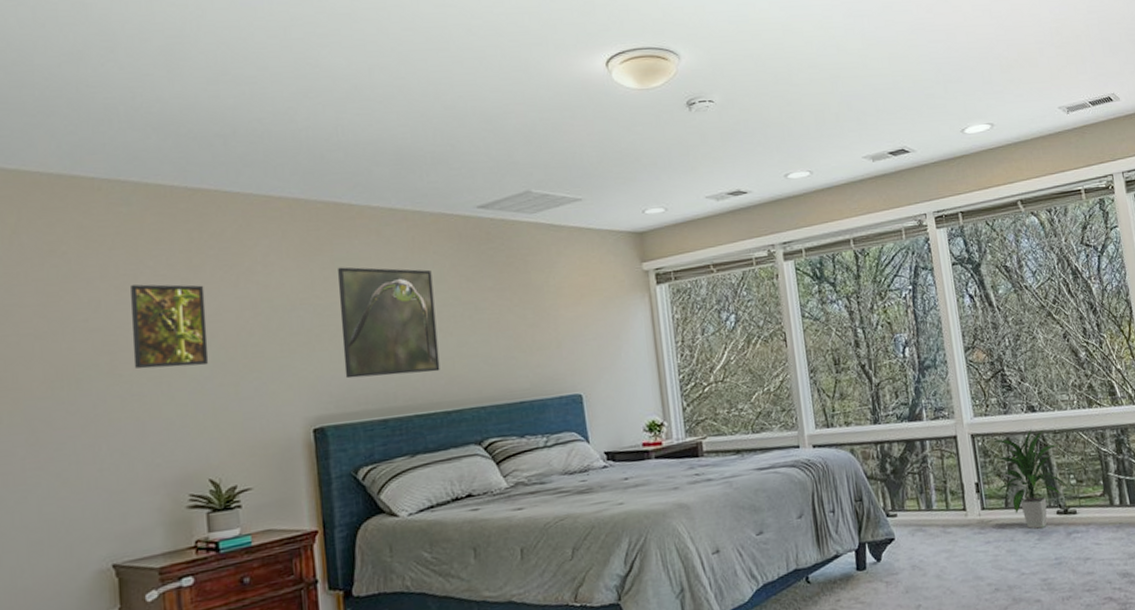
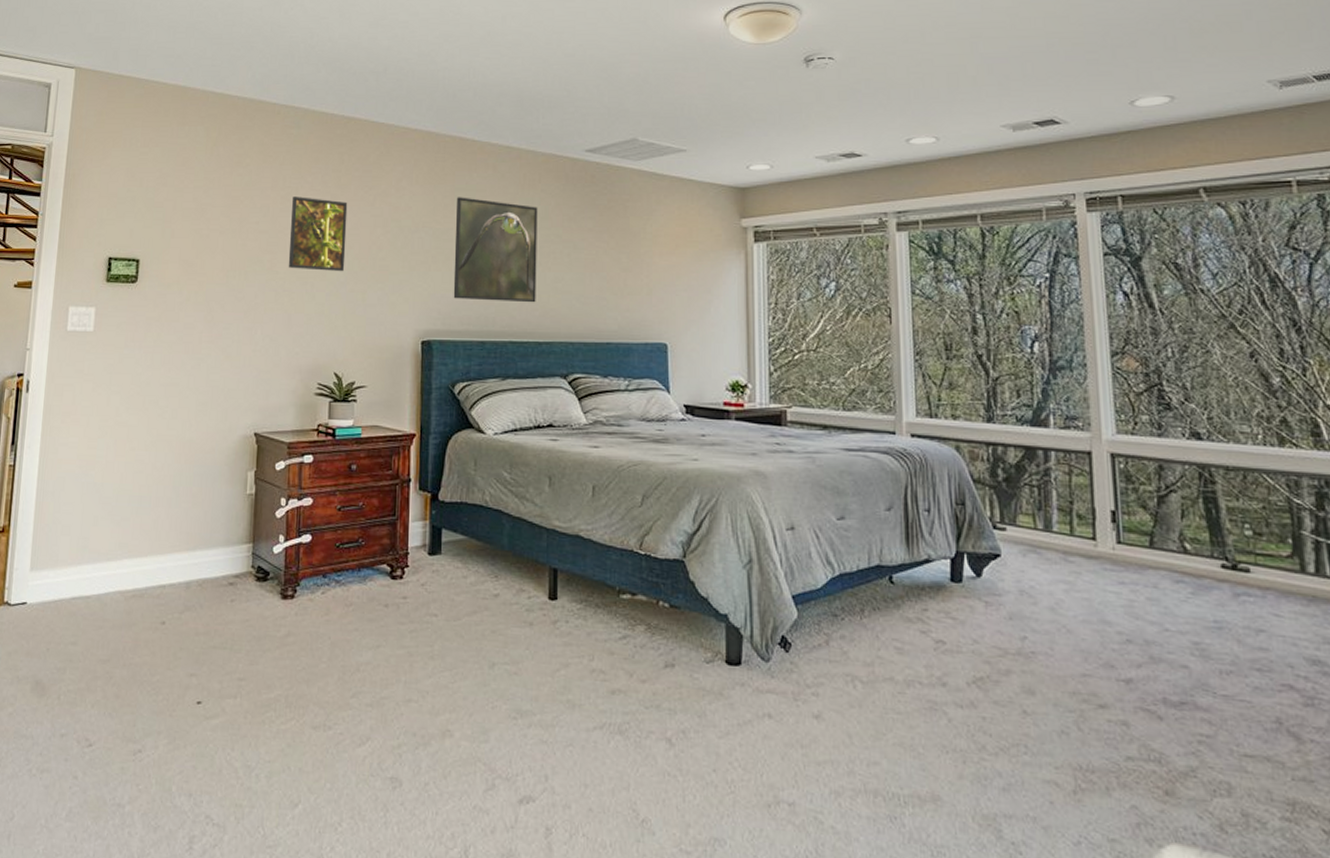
indoor plant: present [992,429,1070,529] -> none [1136,460,1242,581]

